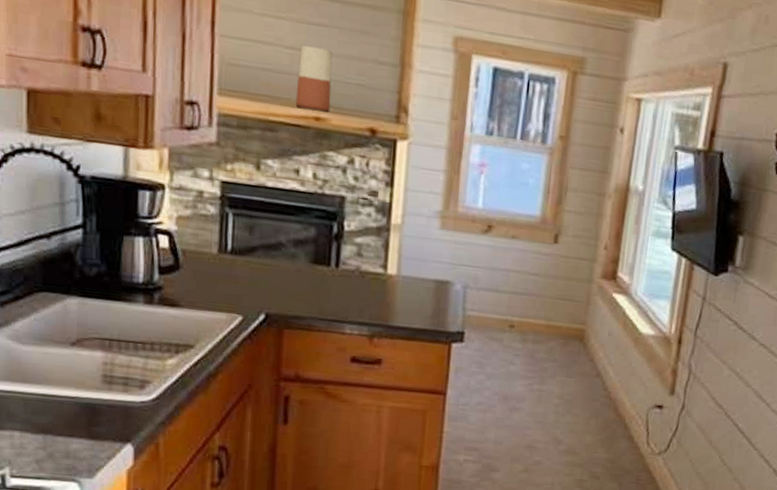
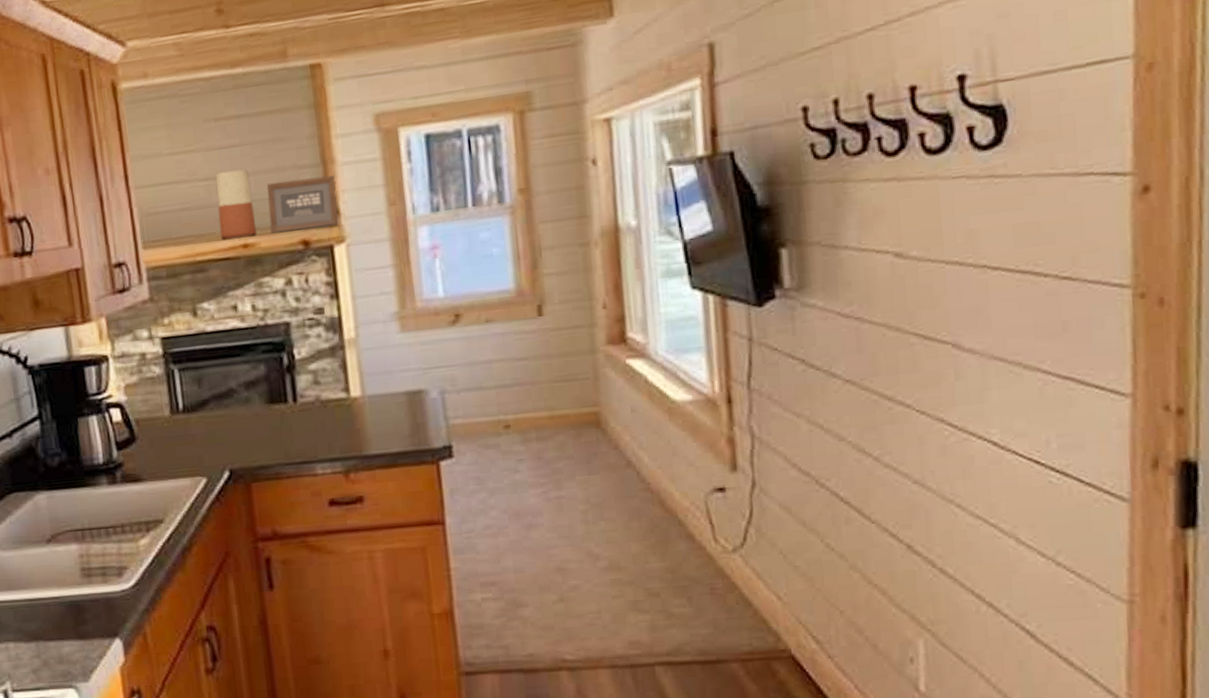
picture frame: none [343,69,409,123] -> present [267,175,339,234]

